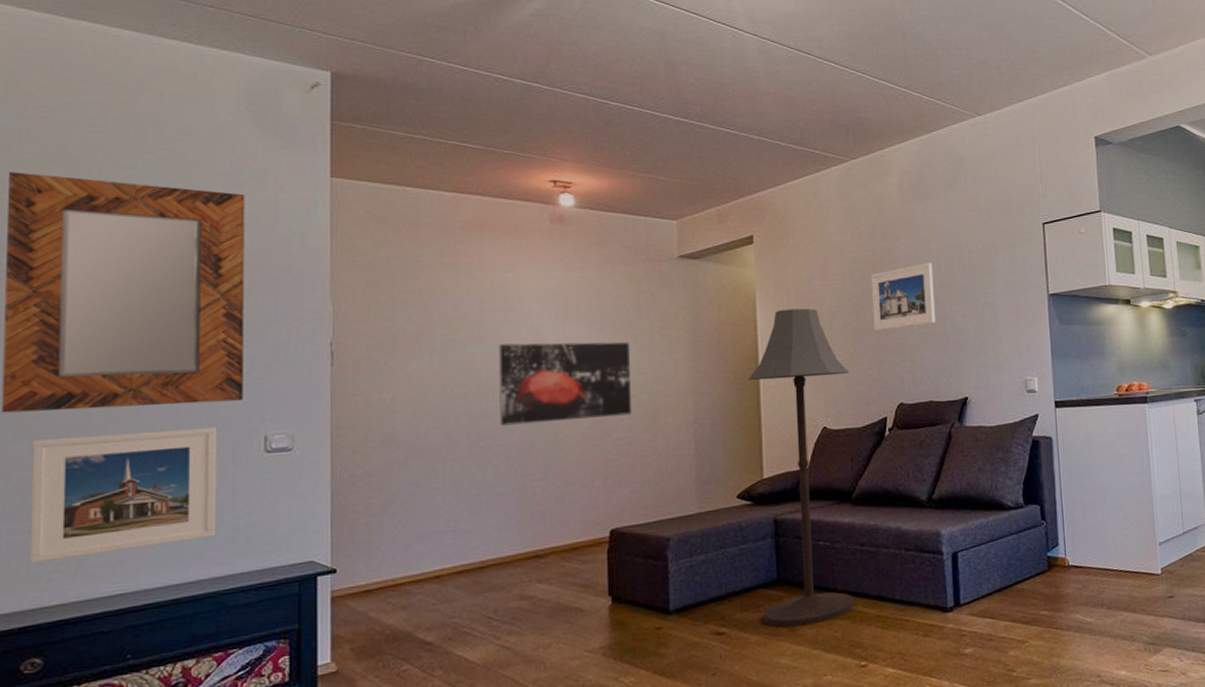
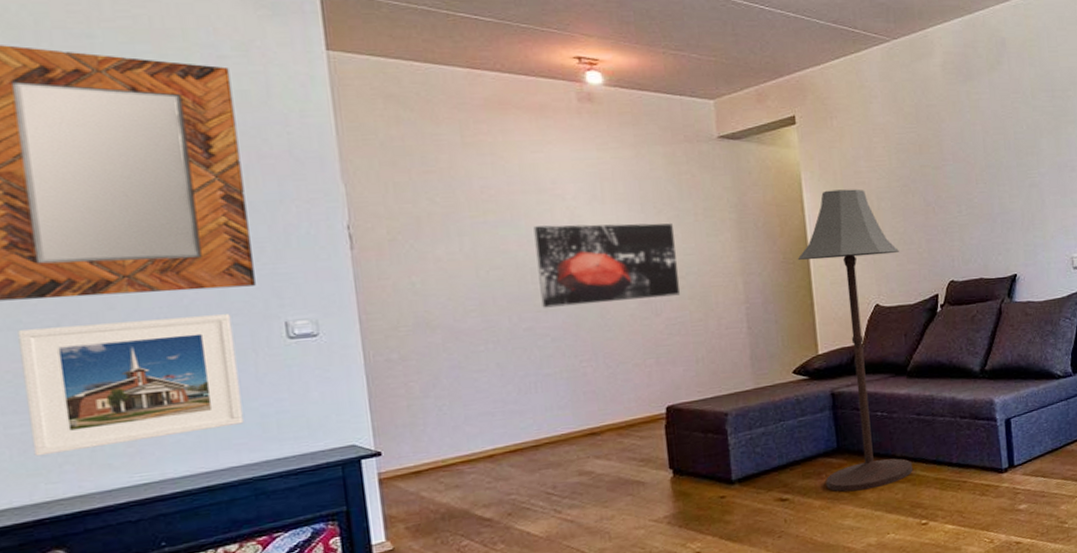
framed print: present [870,263,935,331] -> none [917,144,983,211]

